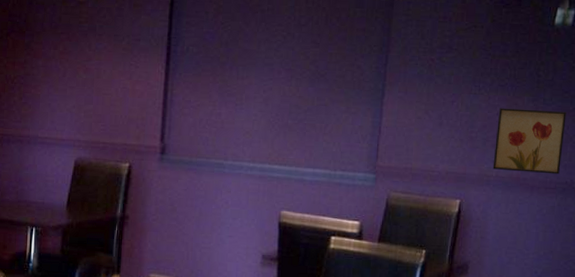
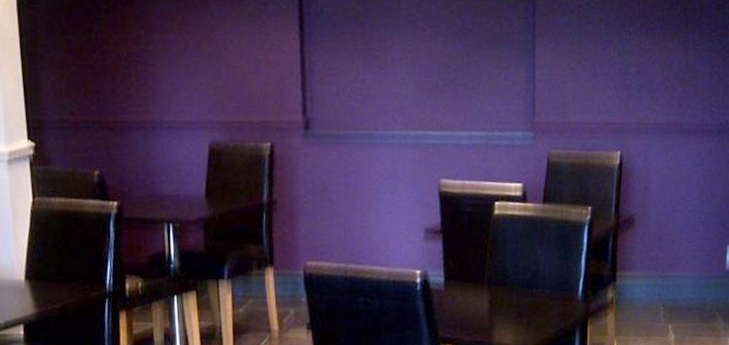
wall art: present [492,108,566,175] -> none [649,51,716,117]

